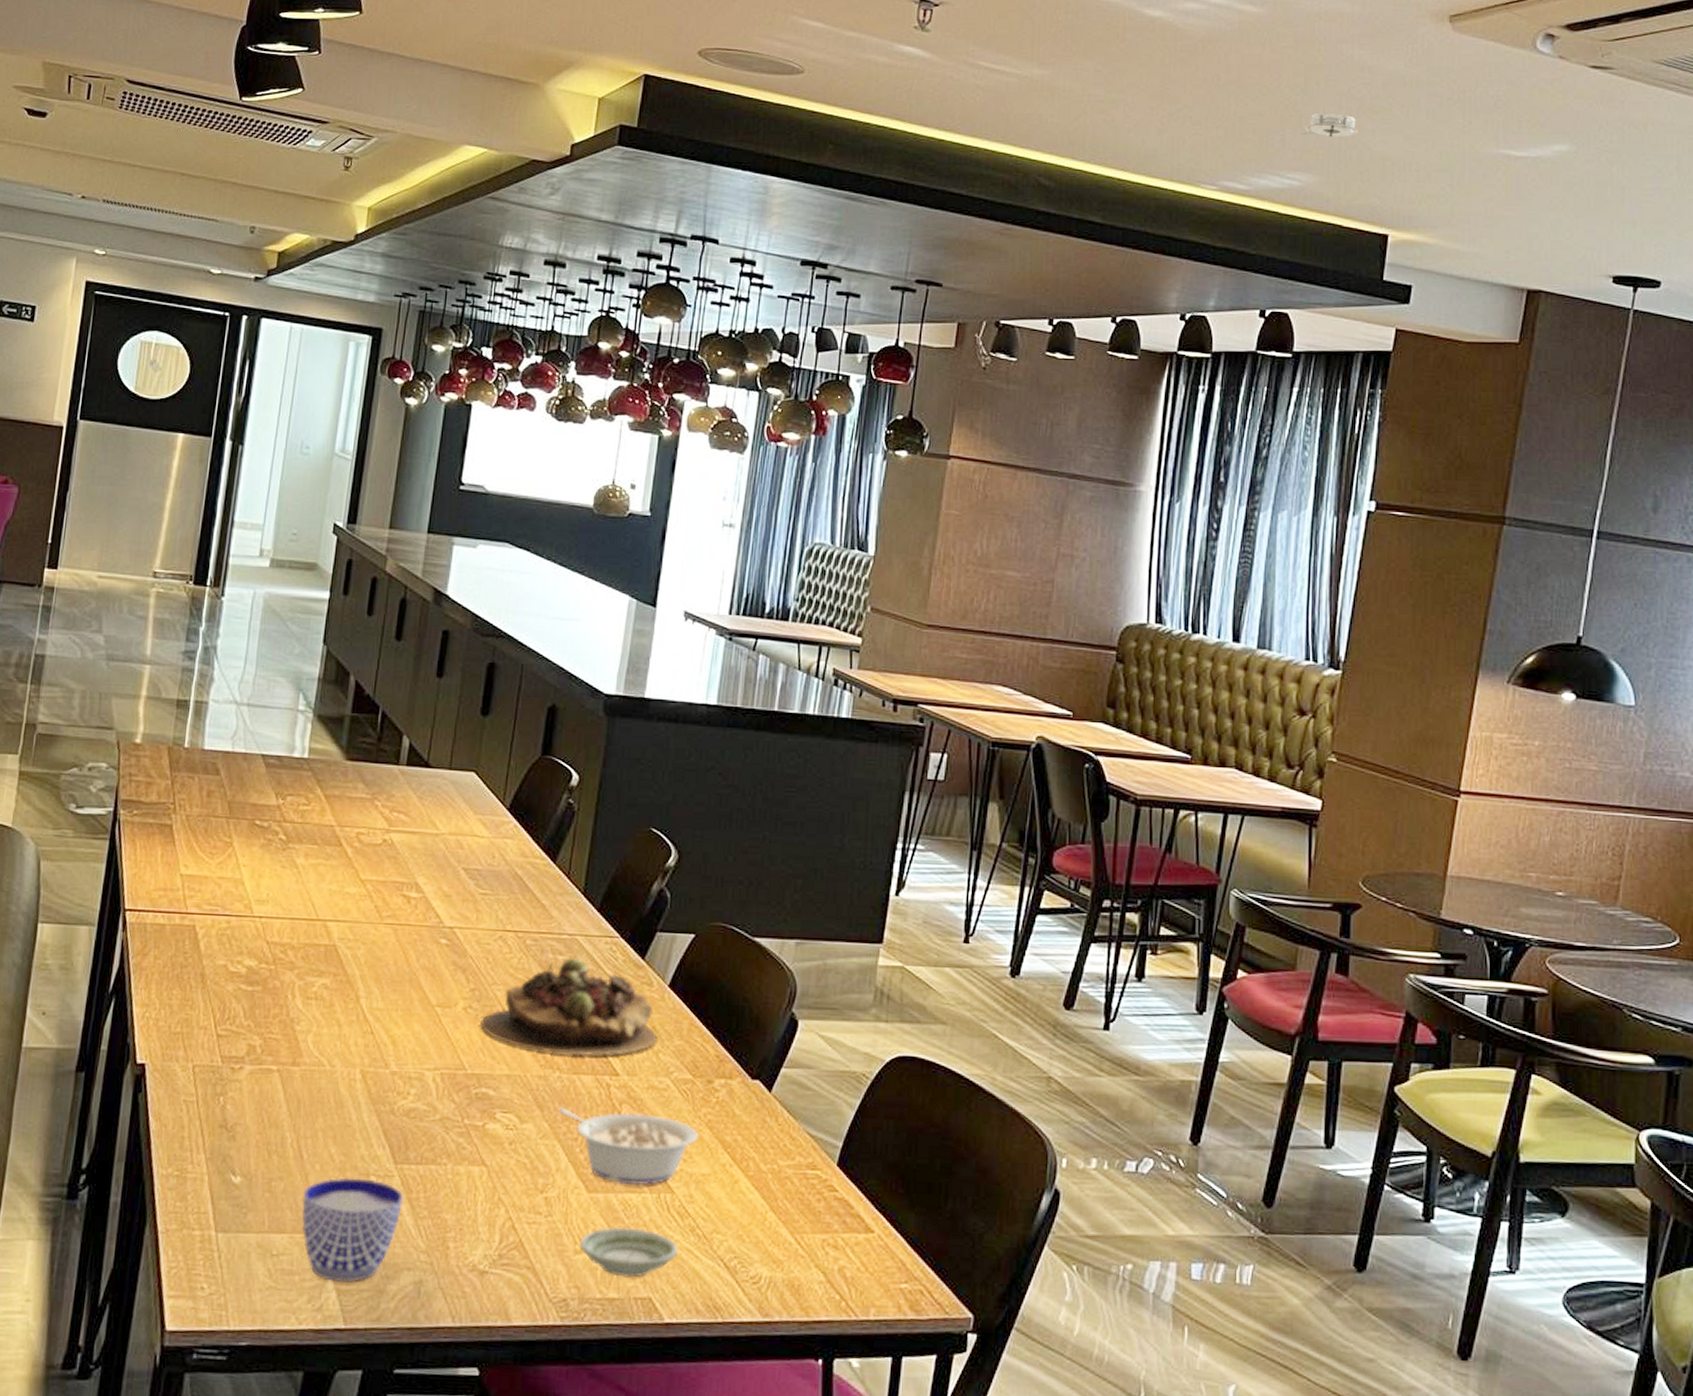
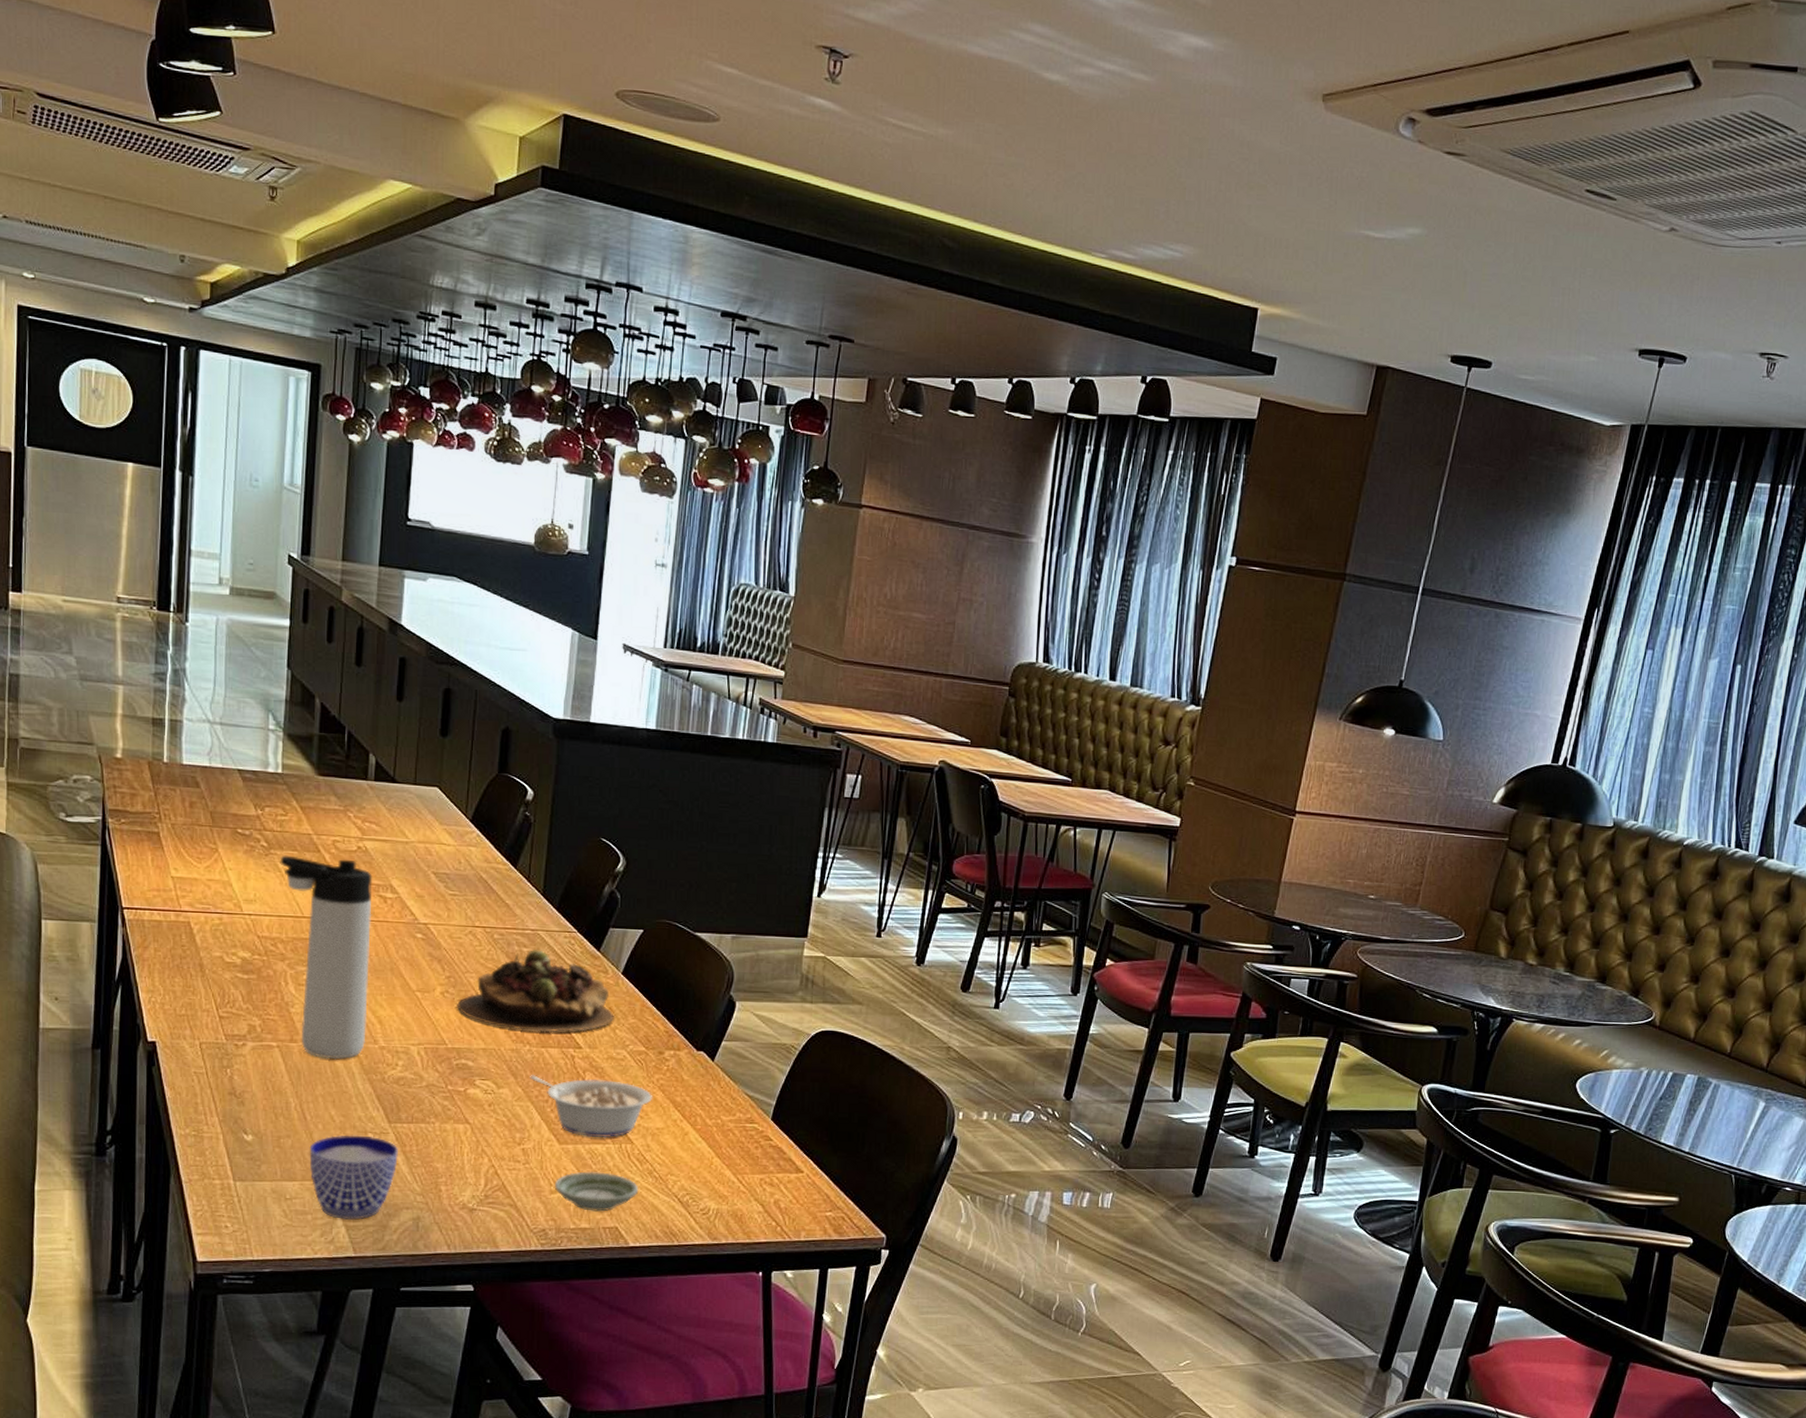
thermos bottle: none [297,849,397,1087] -> present [280,855,372,1060]
smoke detector: present [1301,112,1359,138] -> none [1184,185,1236,212]

